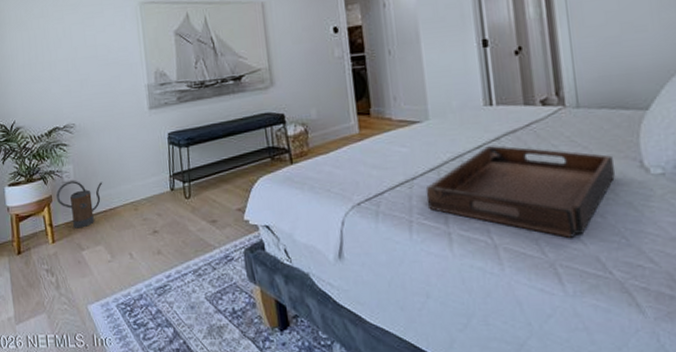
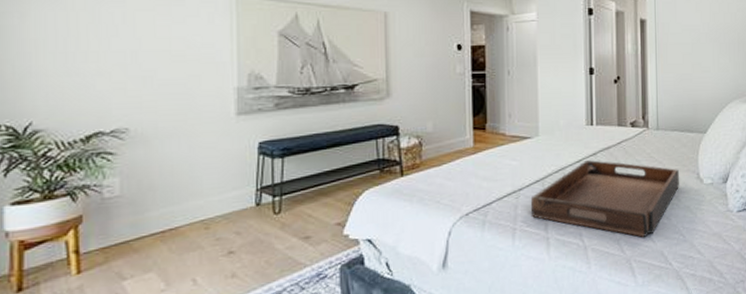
watering can: present [56,181,103,229] -> none [88,196,163,255]

